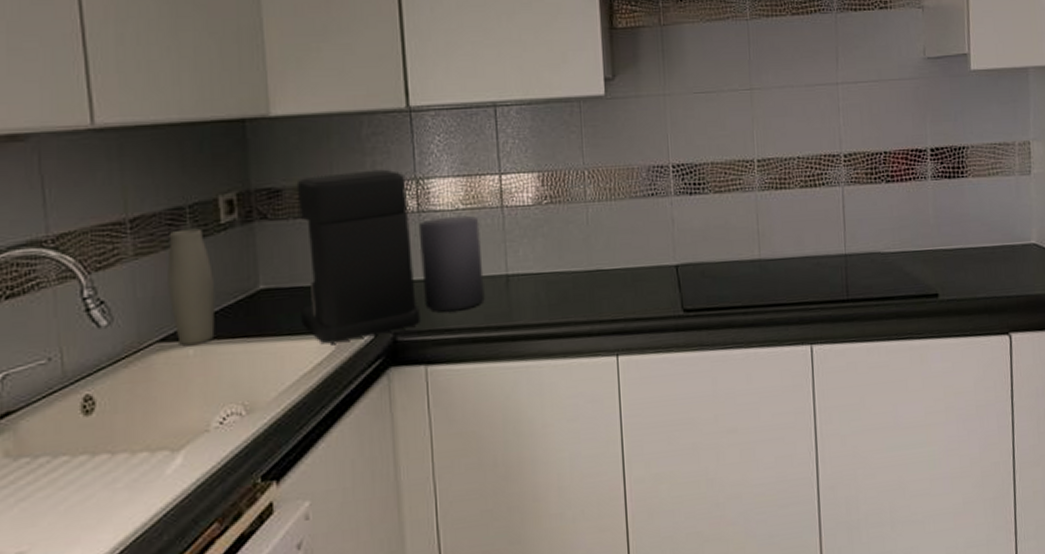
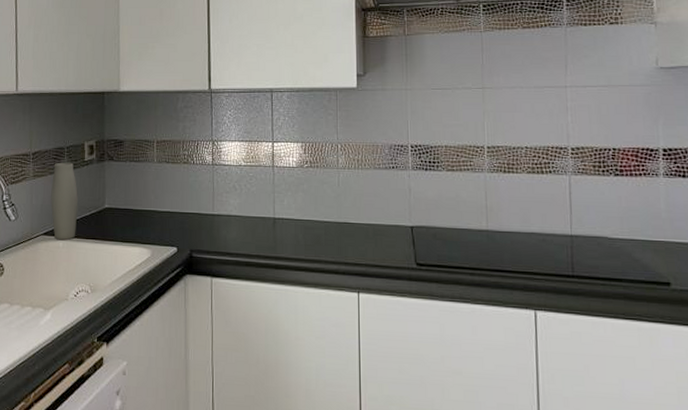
coffee maker: present [296,169,421,344] -> none [130,132,210,252]
canister: present [418,215,485,312] -> none [212,170,257,240]

